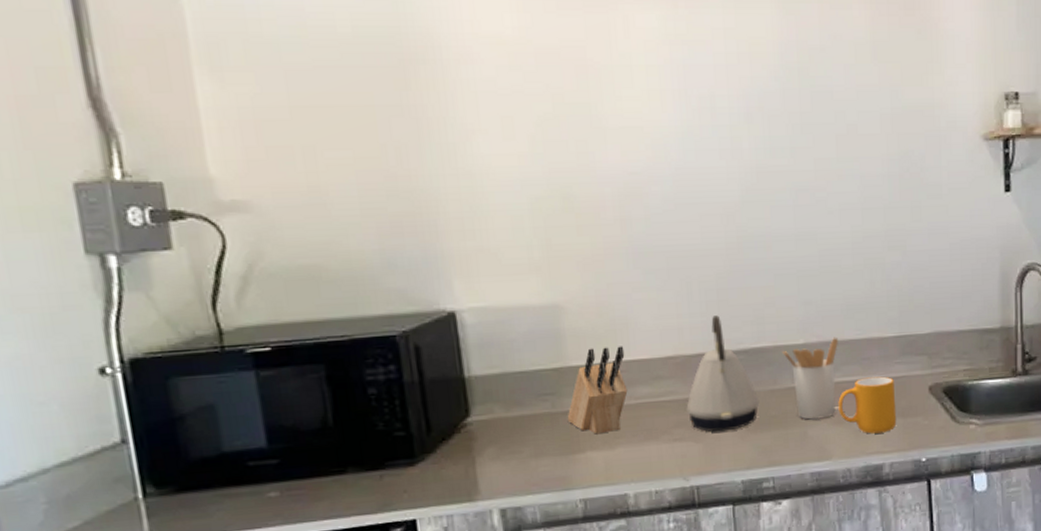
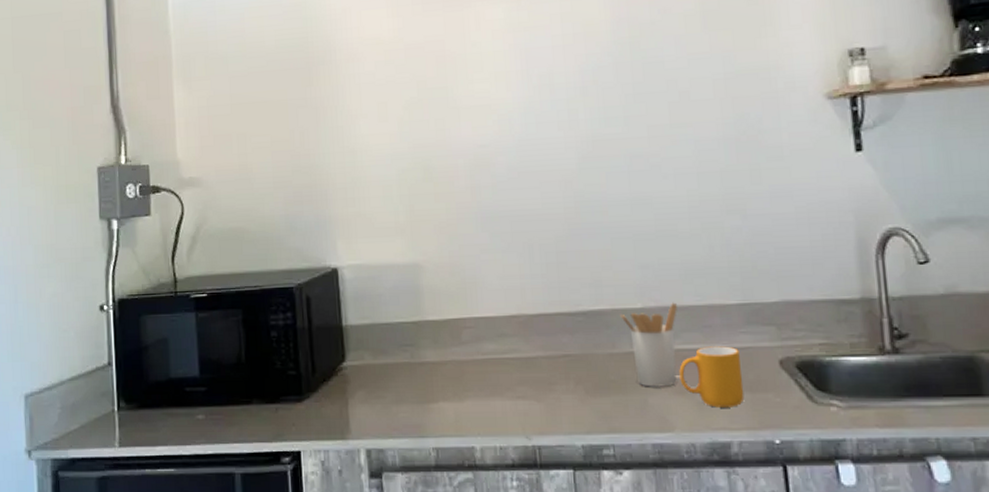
knife block: present [567,346,628,435] -> none [423,303,476,386]
kettle: present [686,315,760,432] -> none [528,277,599,393]

